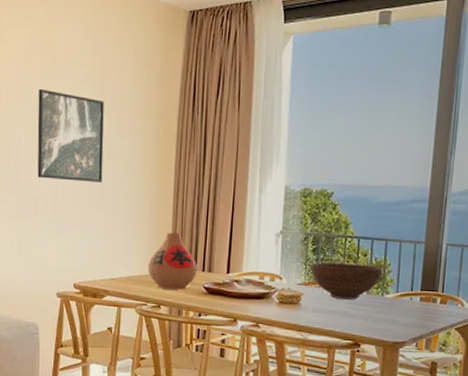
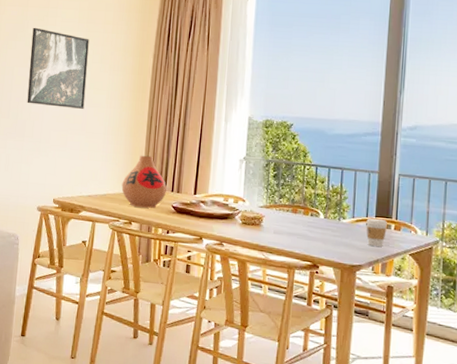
fruit bowl: present [310,262,383,300] -> none [272,187,340,223]
coffee cup: none [411,292,433,322] -> present [366,218,387,247]

